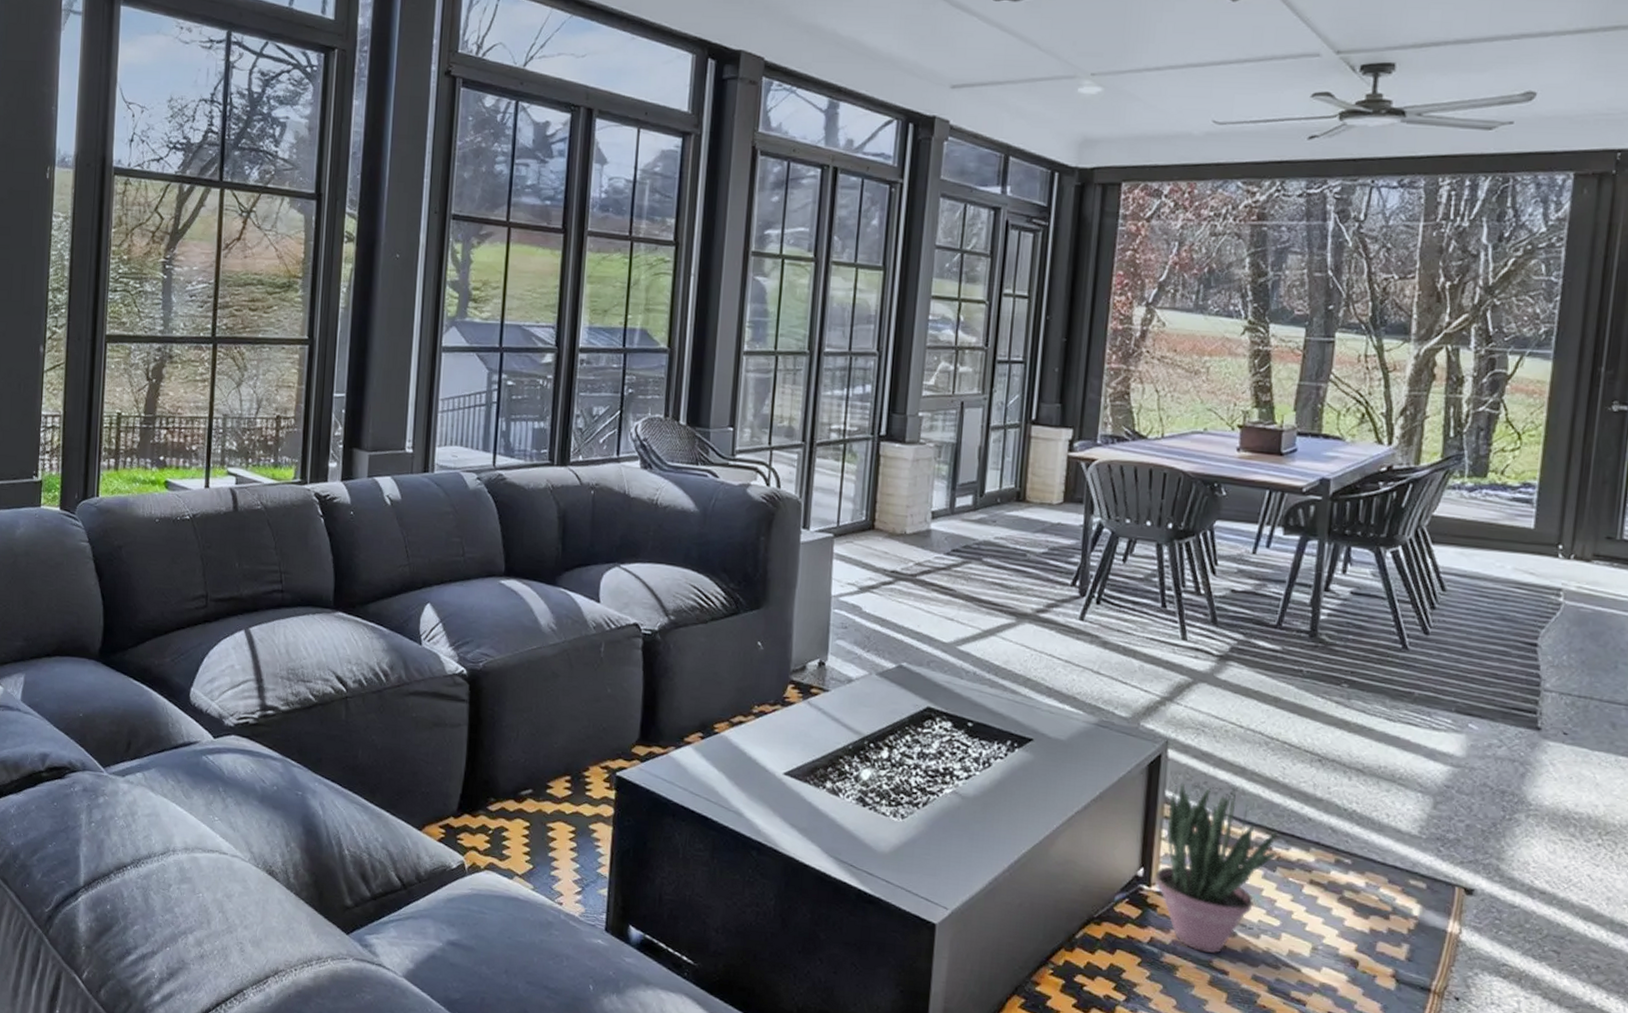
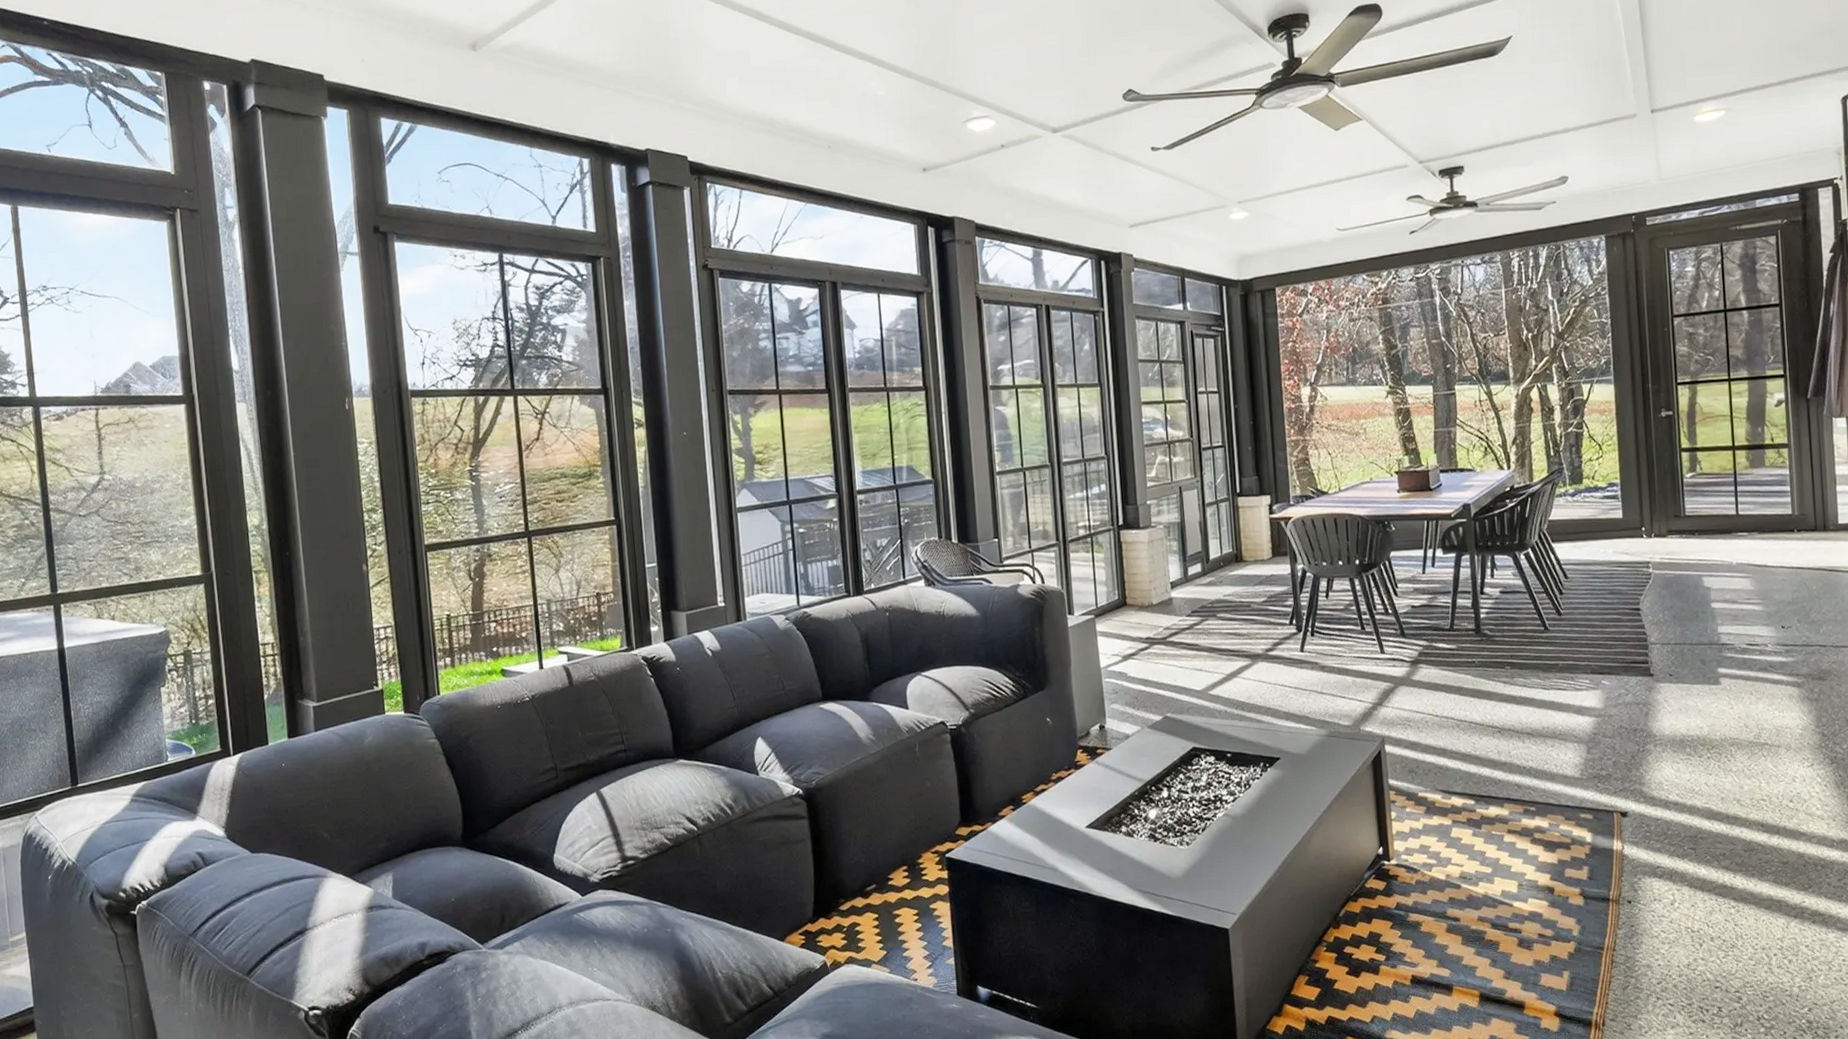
potted plant: present [1155,781,1277,954] -> none [1392,765,1480,906]

